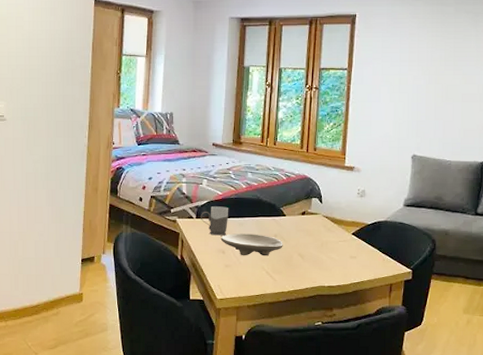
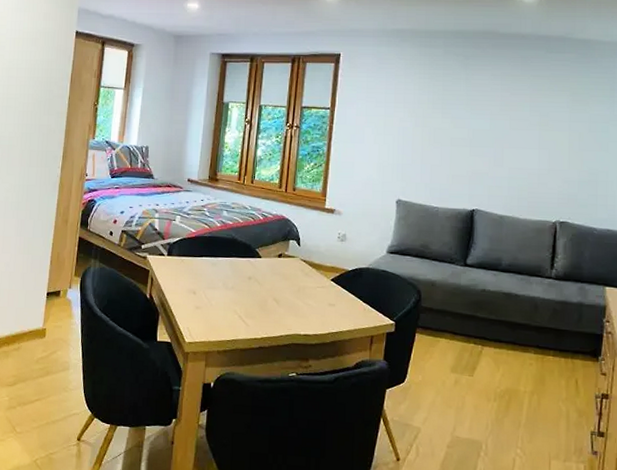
mug: present [200,206,229,236] -> none [171,244,202,275]
bowl: present [220,233,283,256] -> none [192,273,258,300]

